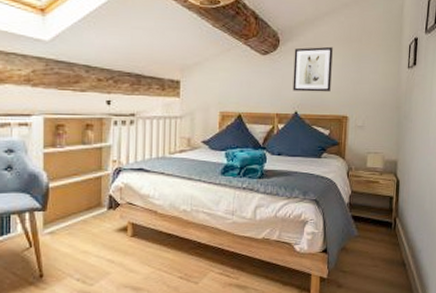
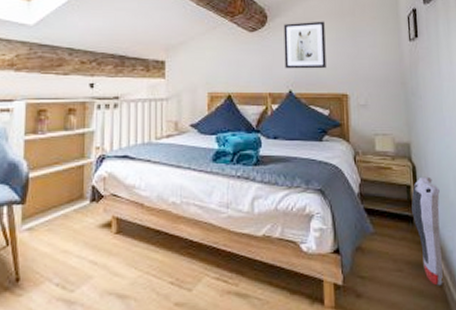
air purifier: none [391,189,417,278] -> present [411,176,443,286]

